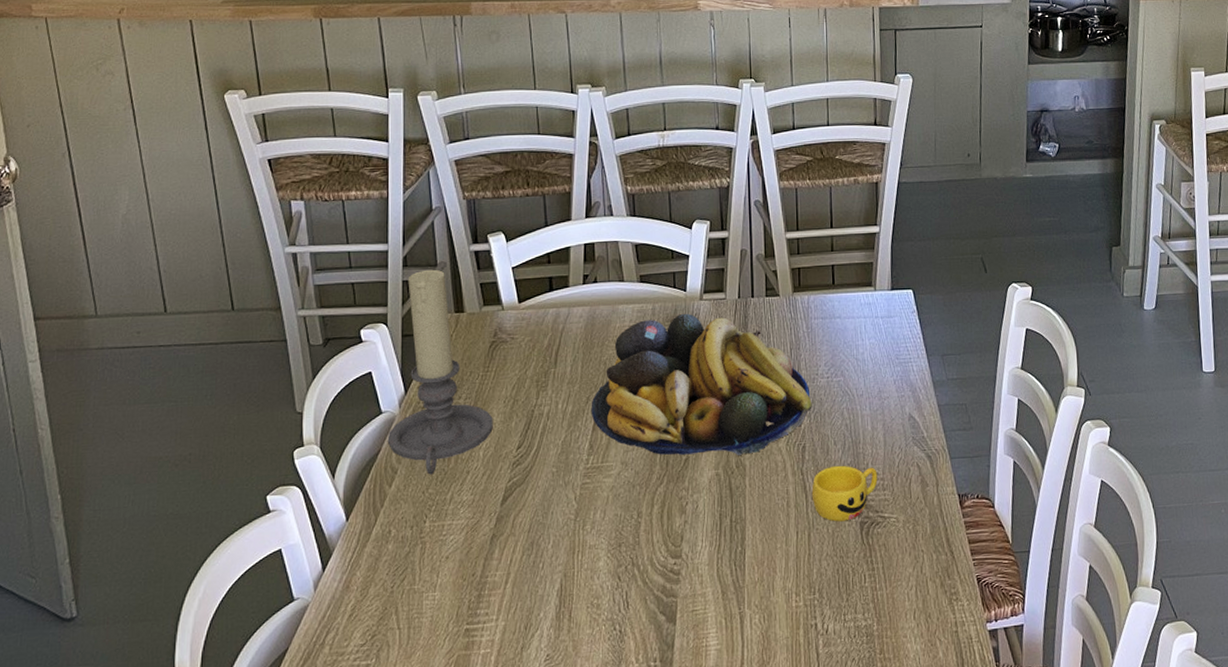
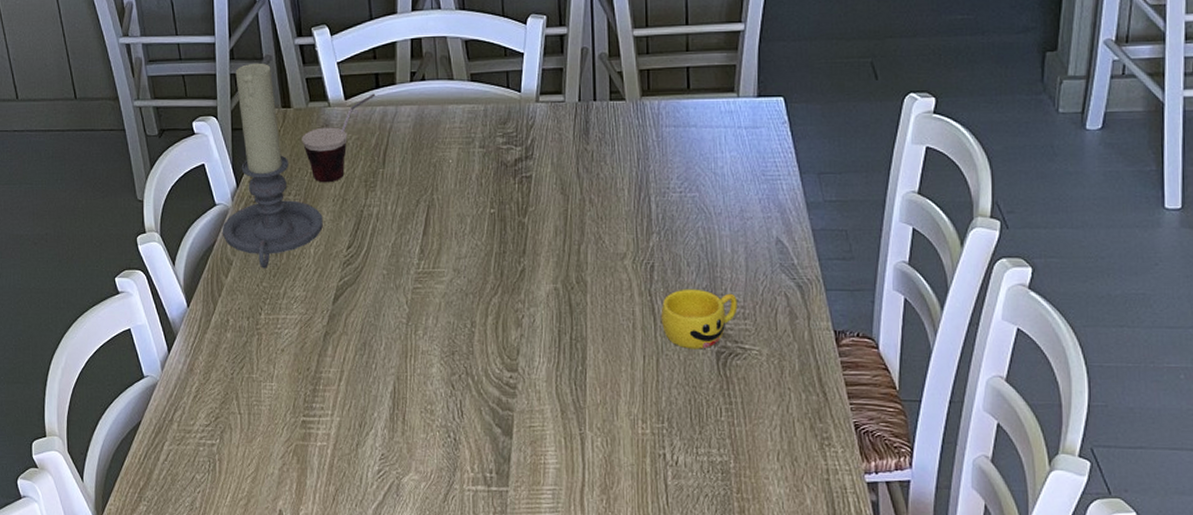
cup: none [474,296,549,385] -> present [302,93,376,183]
fruit bowl: present [591,313,812,455] -> none [421,115,662,270]

